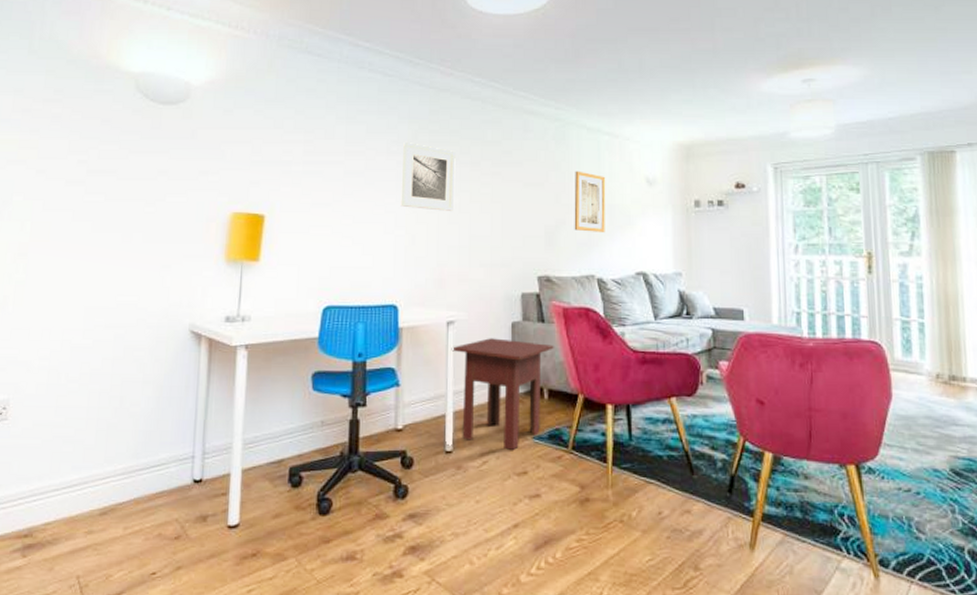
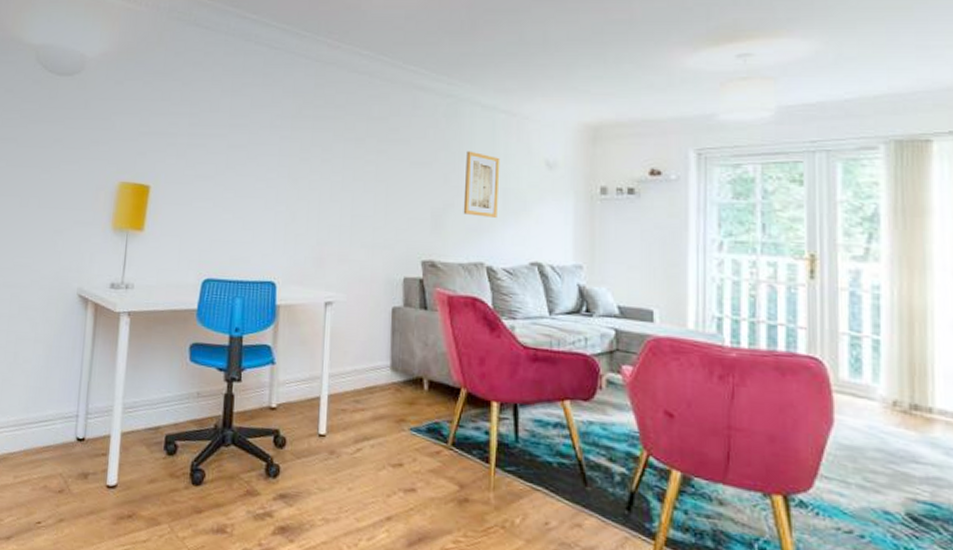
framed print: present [400,141,456,211] -> none [282,116,340,189]
side table: present [451,338,554,450] -> none [328,322,437,440]

